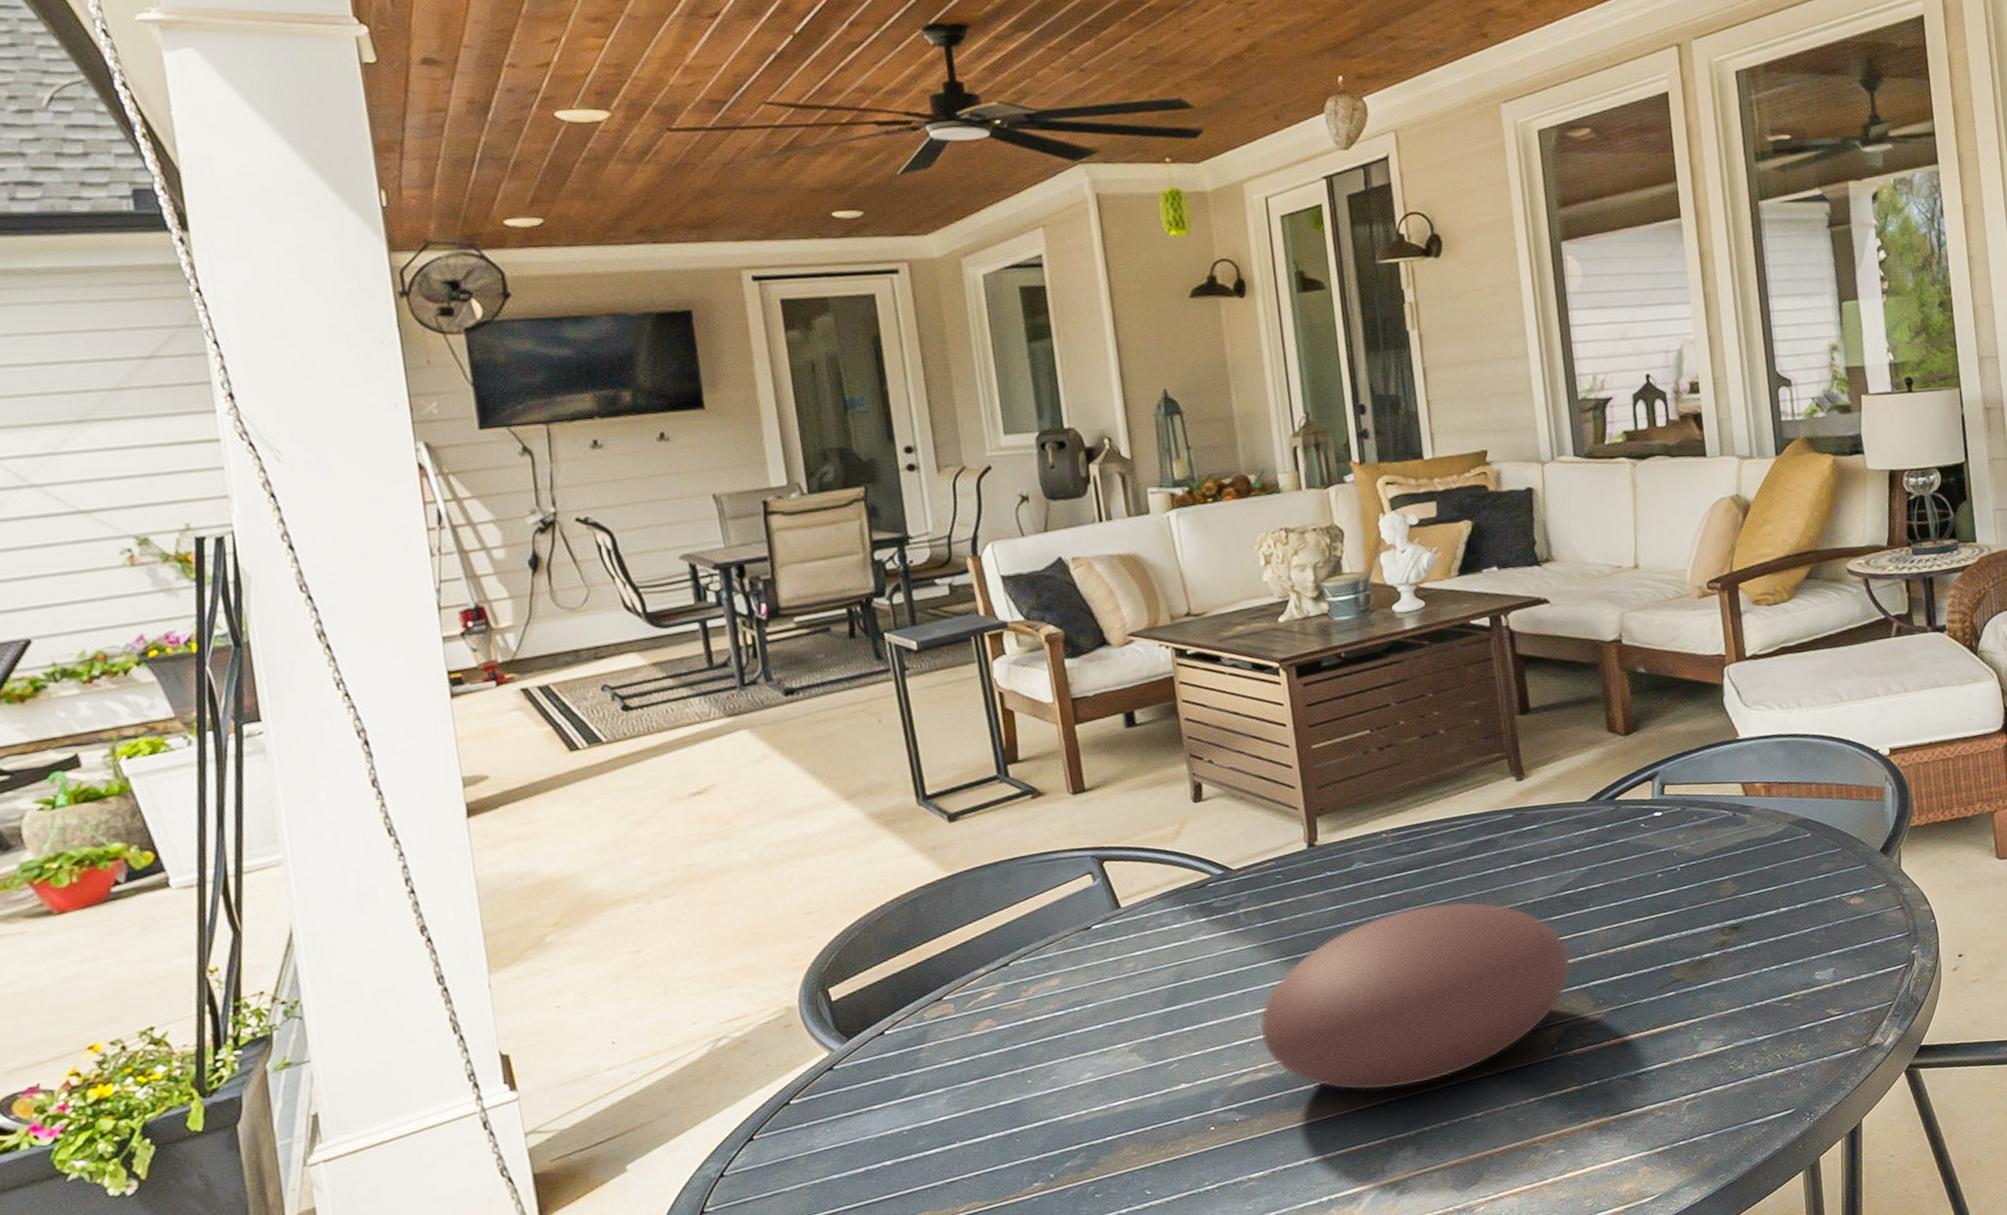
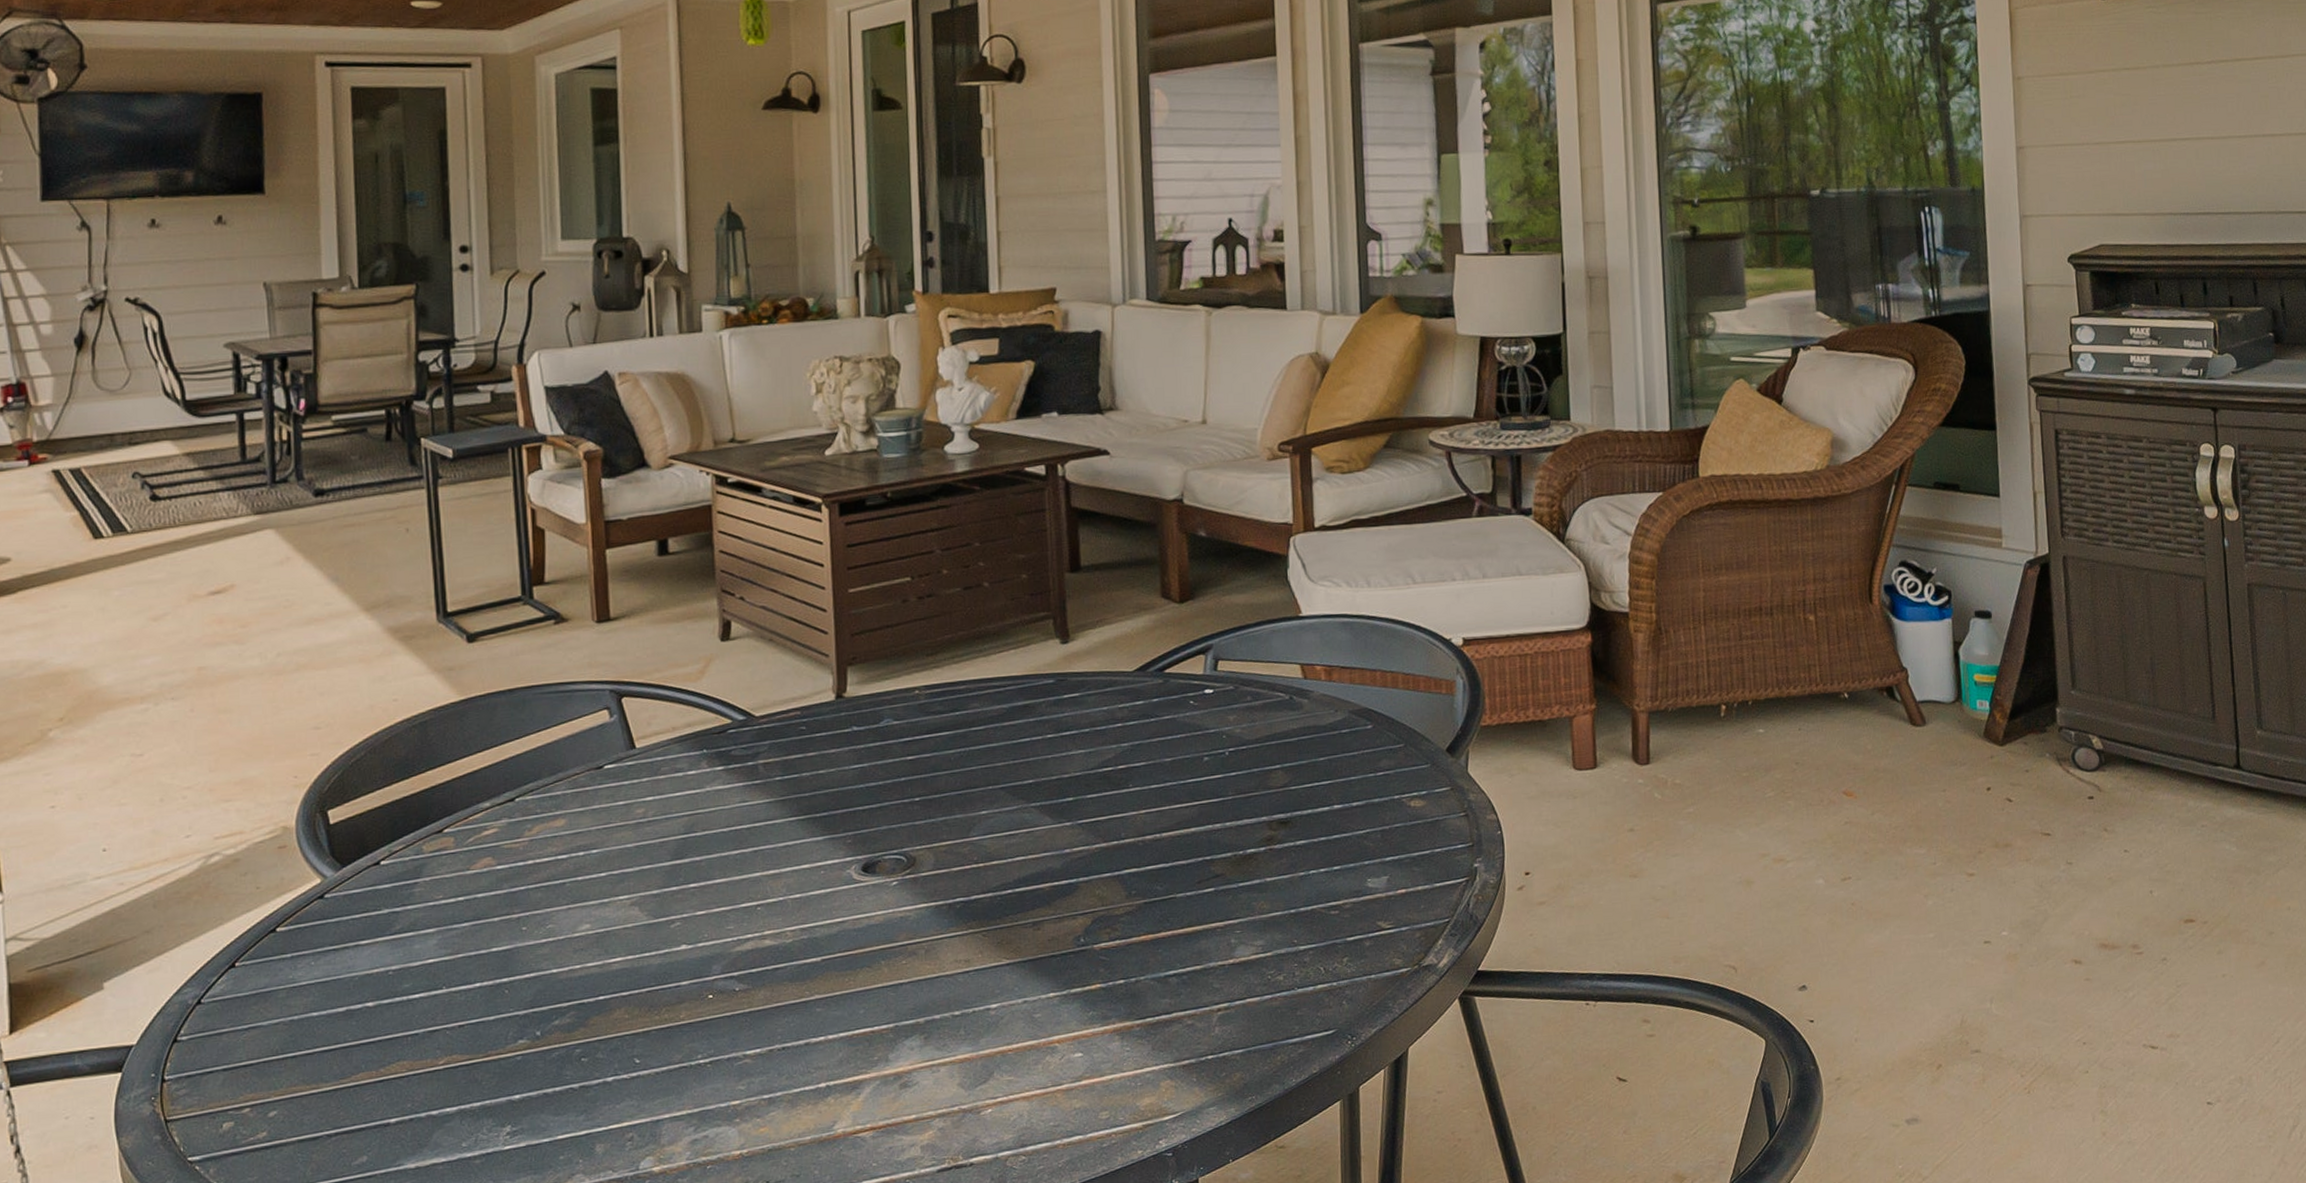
decorative bowl: present [1259,901,1571,1091] -> none [769,770,1105,970]

